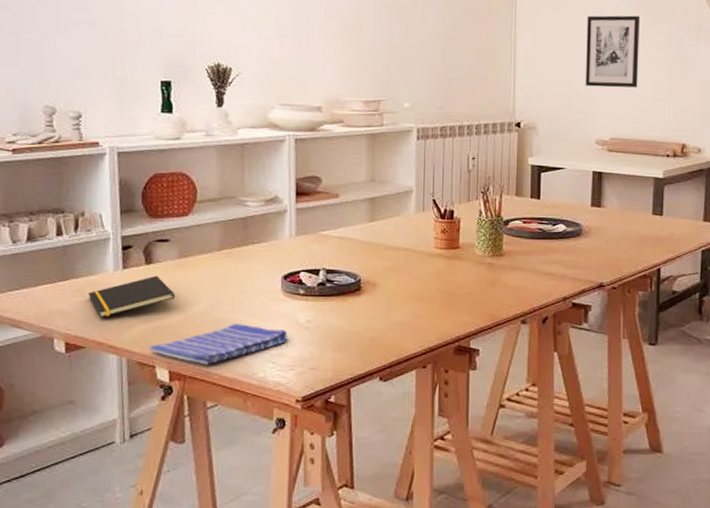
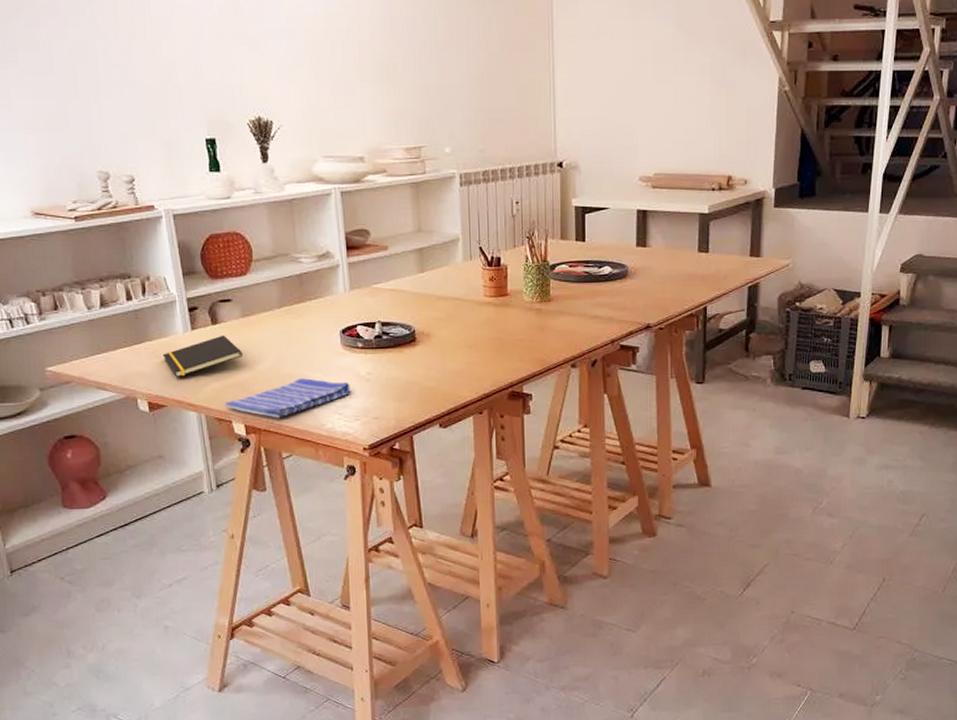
wall art: present [585,15,641,88] -> none [626,38,683,119]

